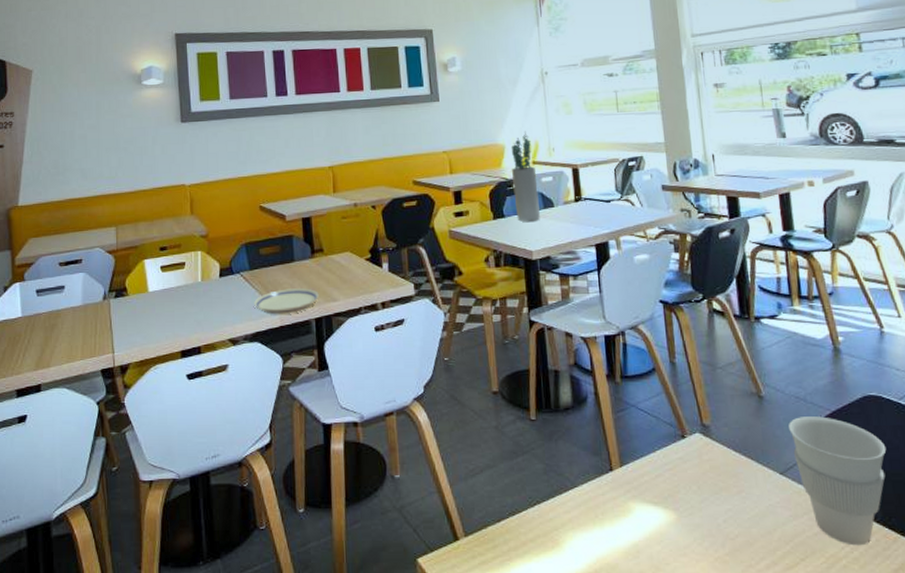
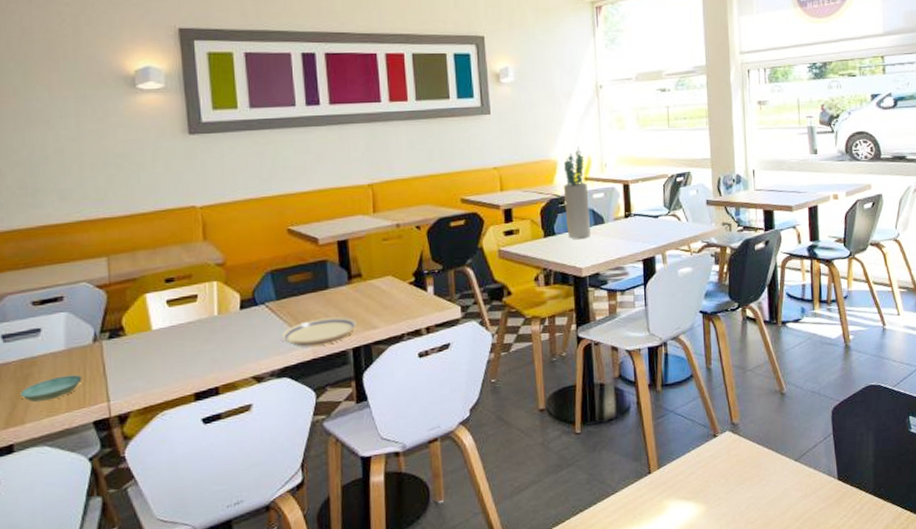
saucer: none [47,327,94,350] -> present [20,375,82,403]
cup: present [788,416,887,546] -> none [805,407,881,516]

